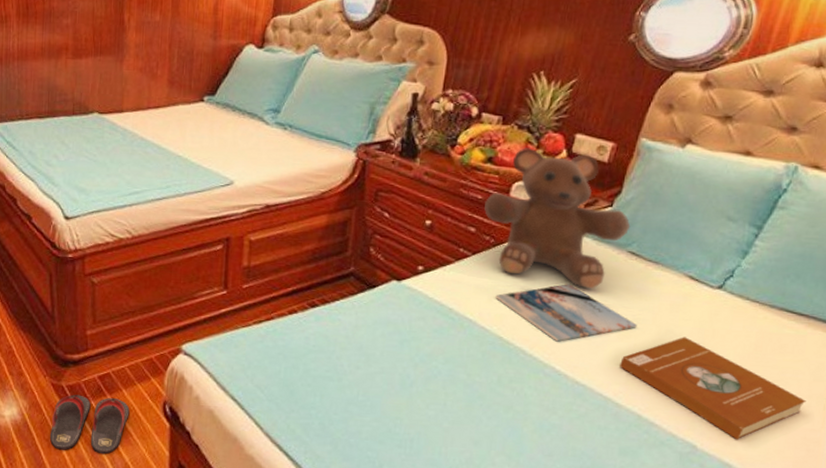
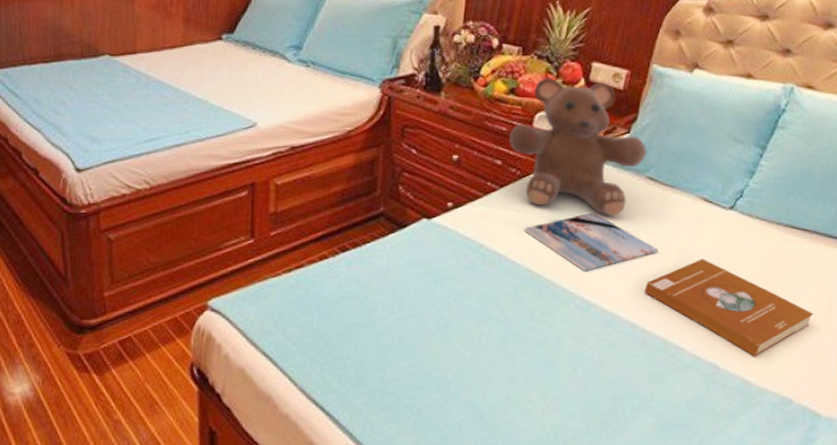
sandal: present [50,394,130,454] -> none [67,363,154,426]

